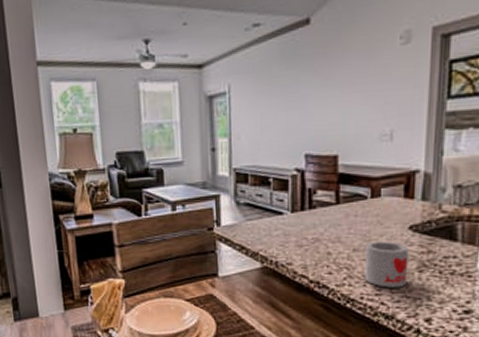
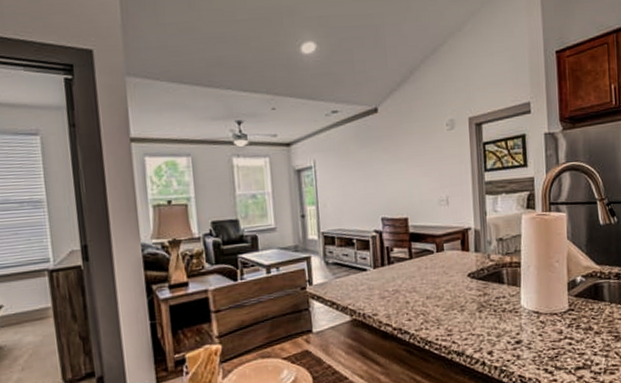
mug: present [364,241,410,288] -> none [435,288,471,328]

